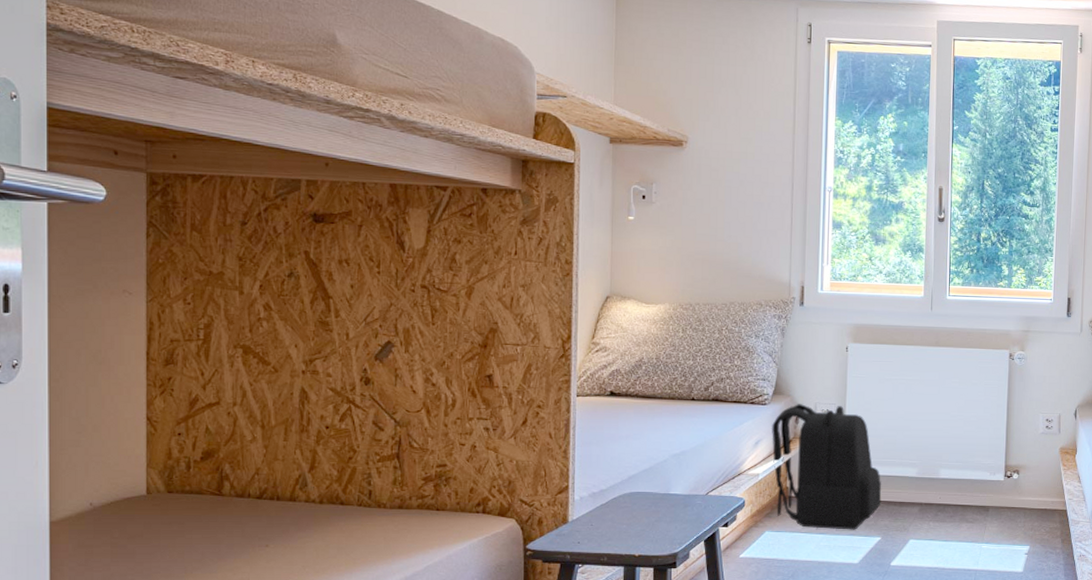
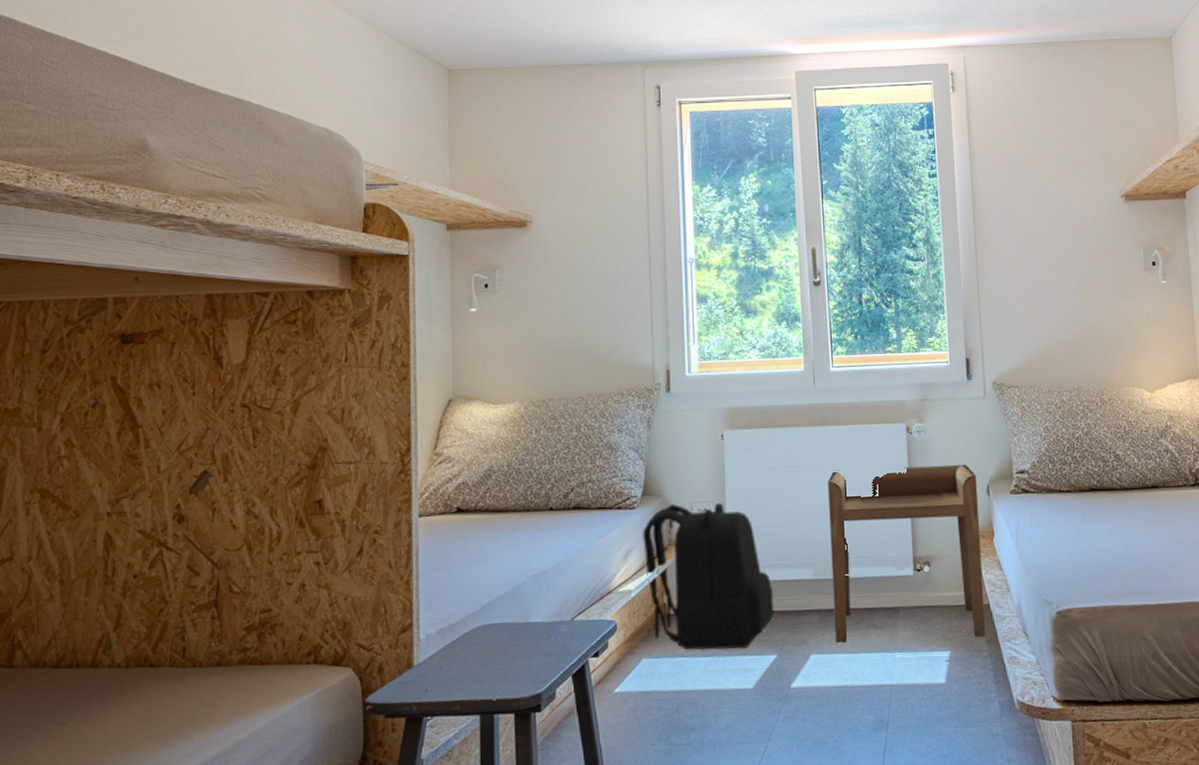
side table: none [931,385,1067,537] -> present [828,464,986,643]

